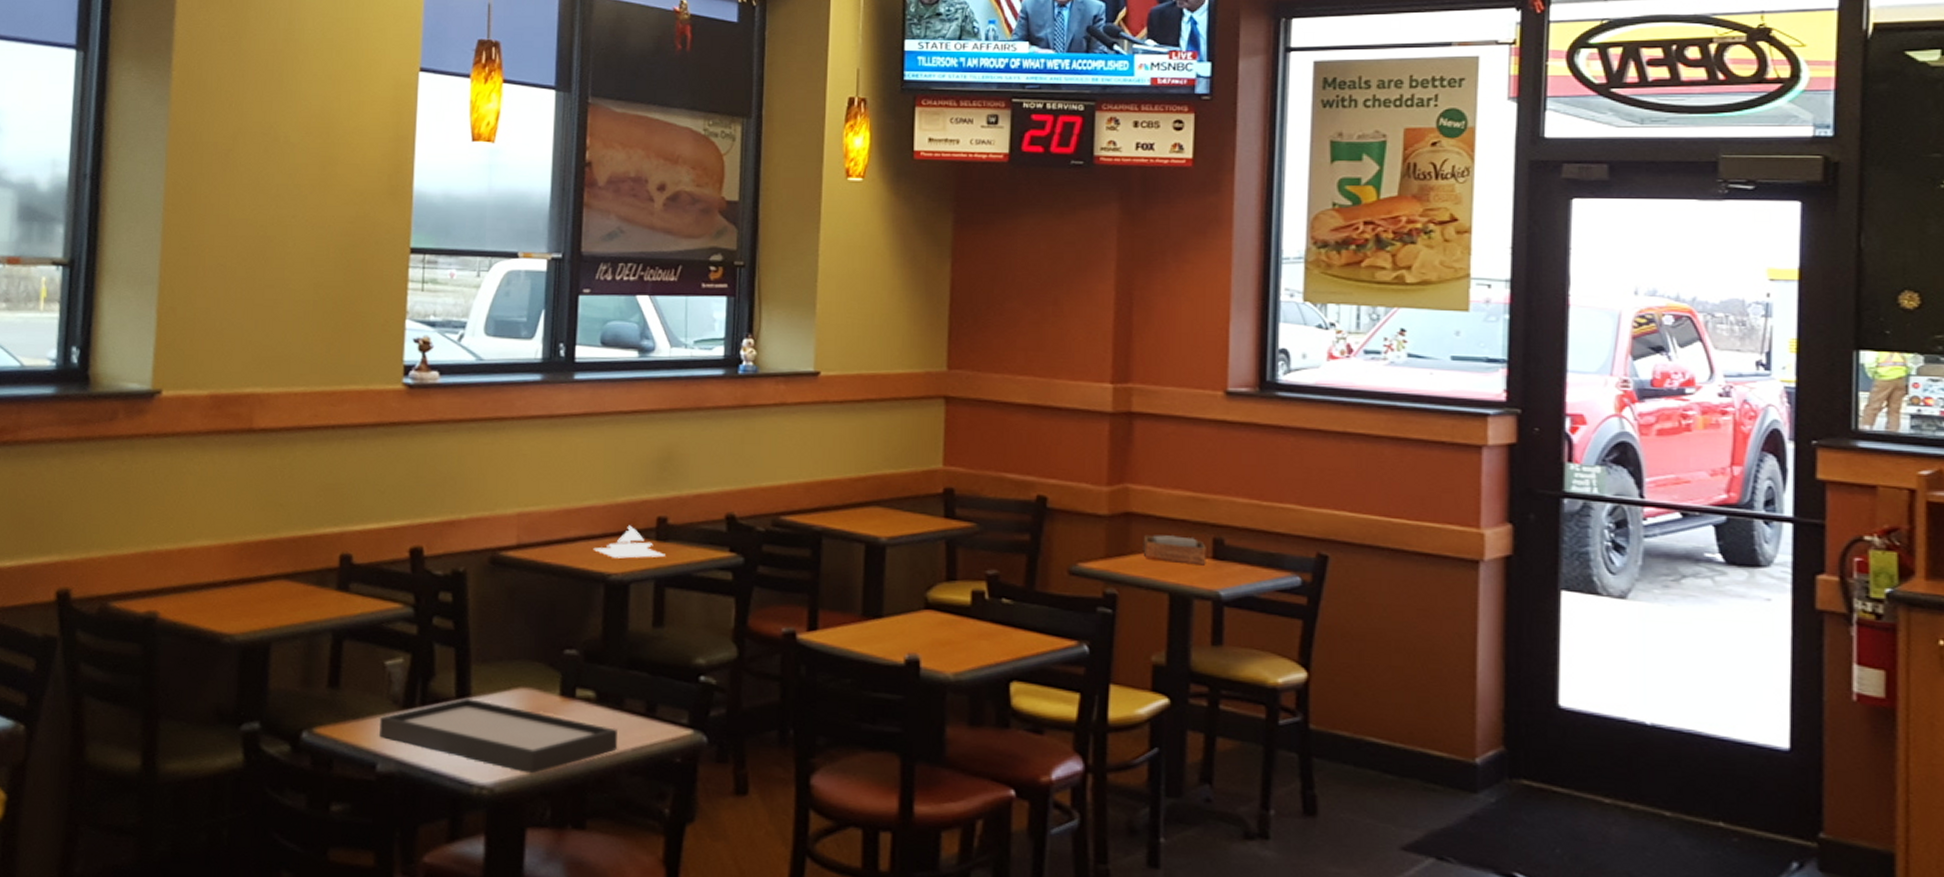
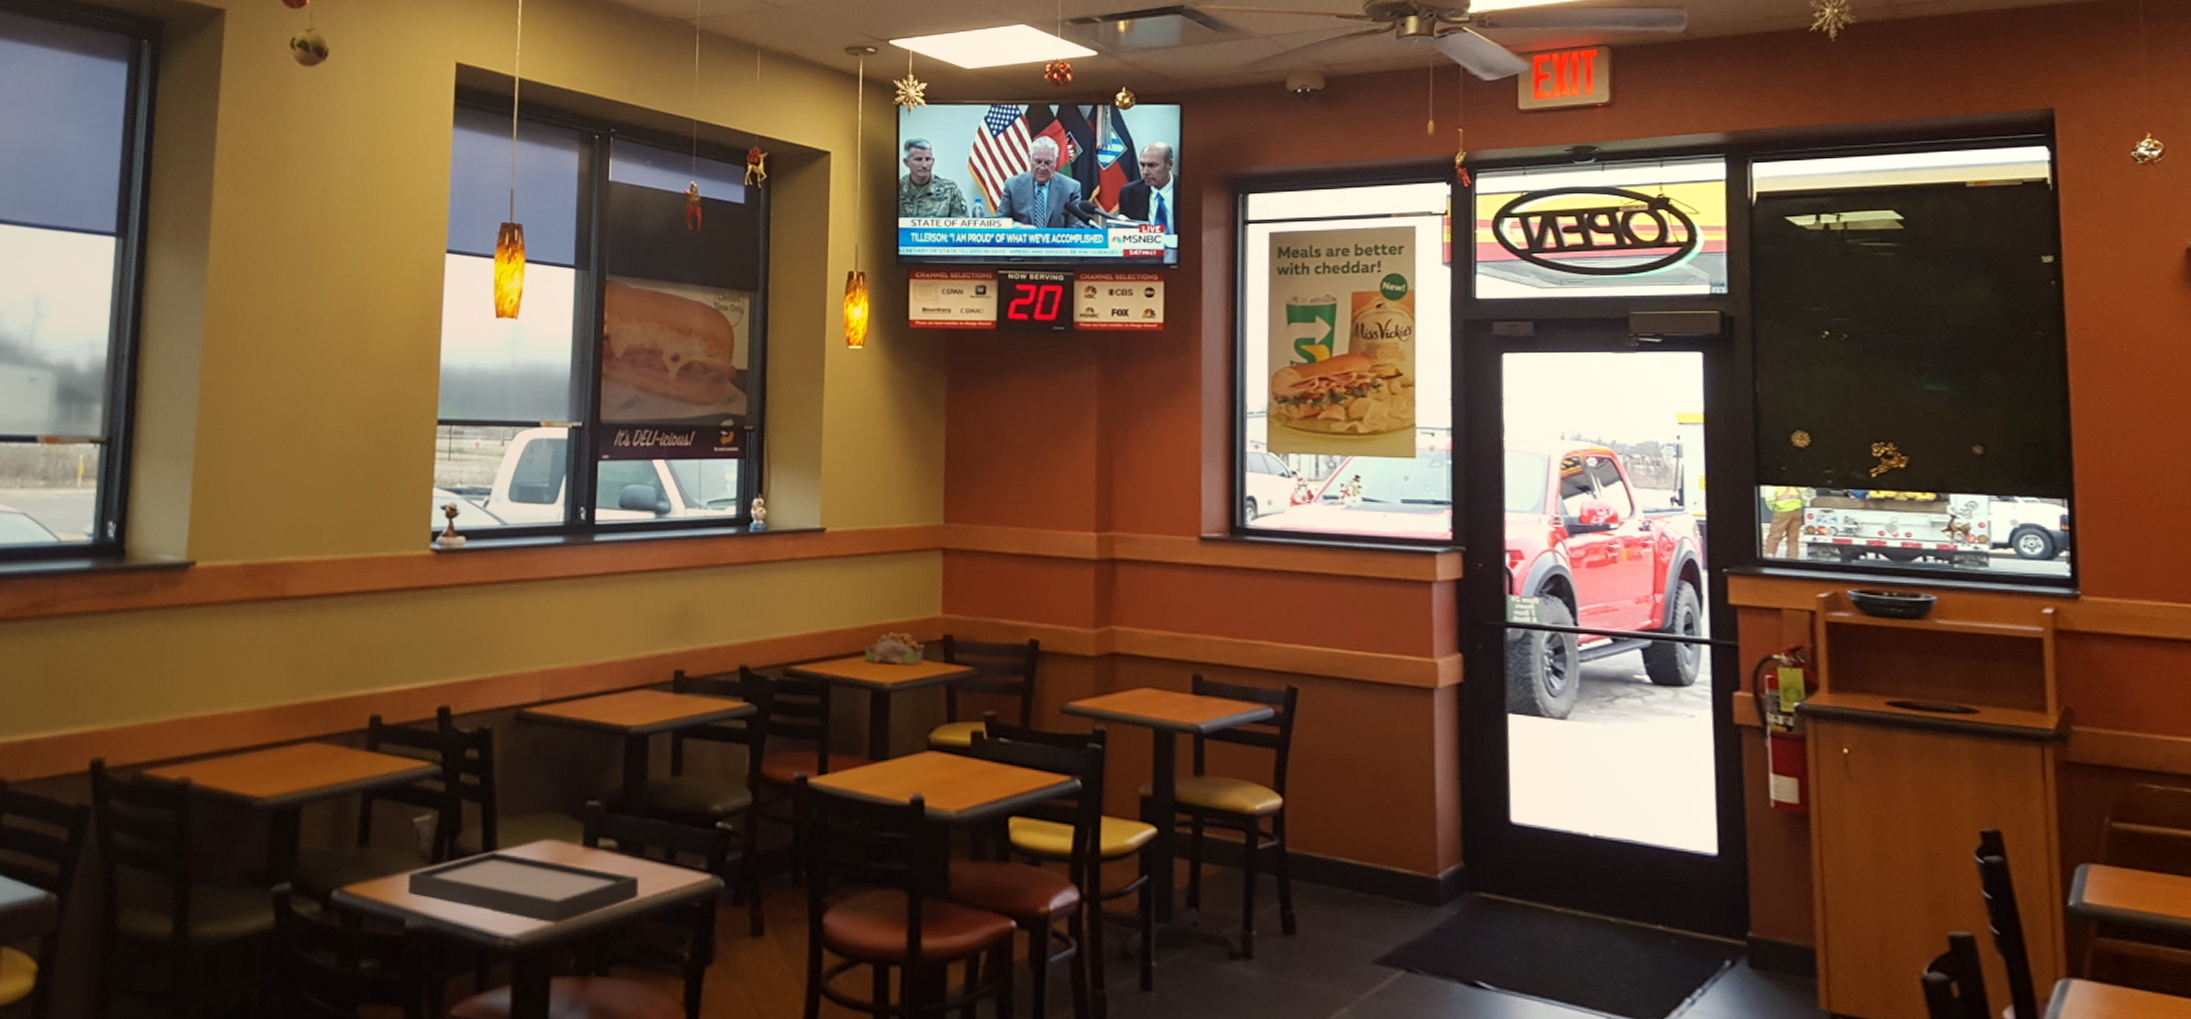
napkin: present [593,525,665,559] -> none [614,679,683,711]
food container: none [859,483,924,520] -> present [865,632,925,666]
napkin holder: present [1143,534,1206,565] -> none [1128,673,1187,701]

